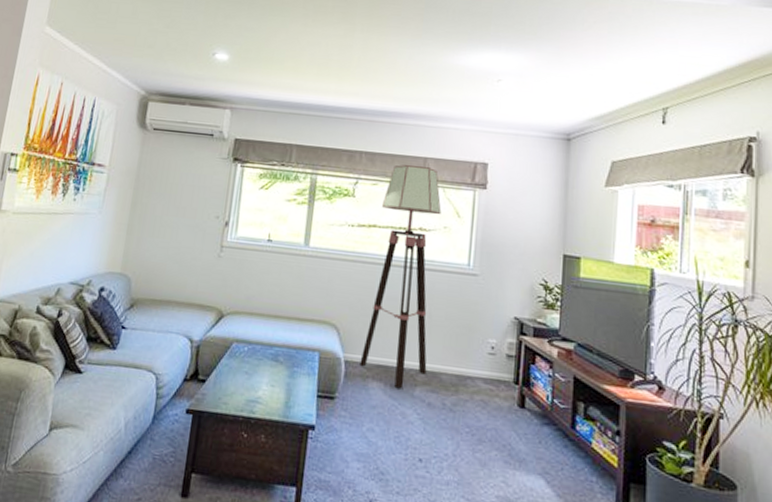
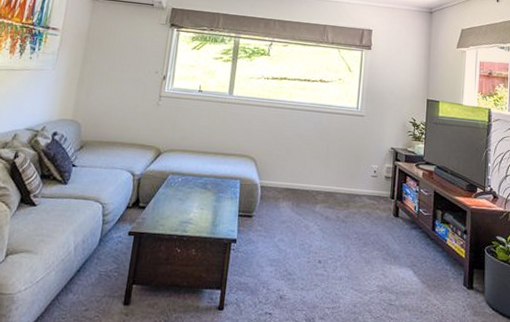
floor lamp: present [359,165,442,388] -> none [272,30,337,206]

